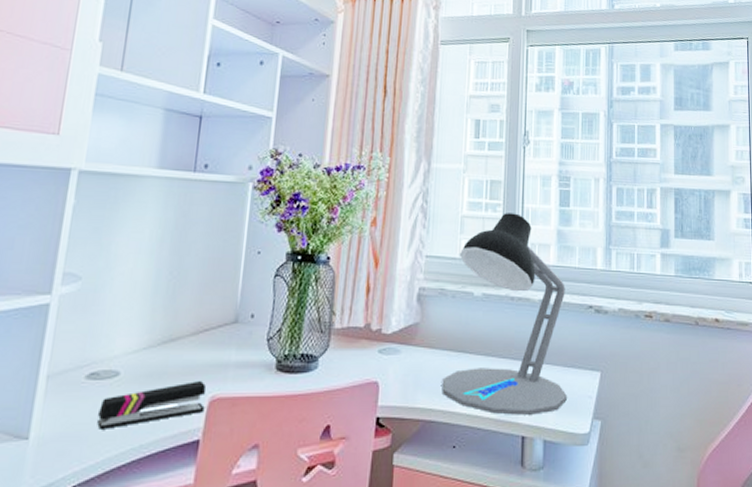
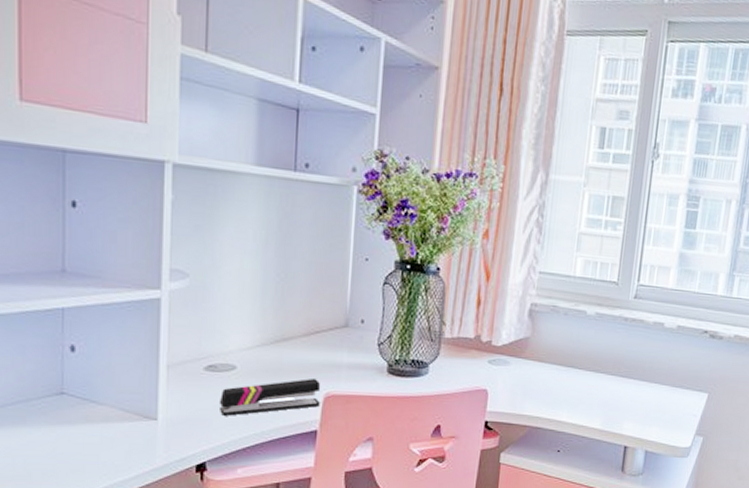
desk lamp: present [442,213,567,415] -> none [549,232,682,428]

